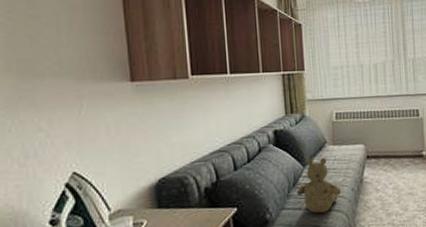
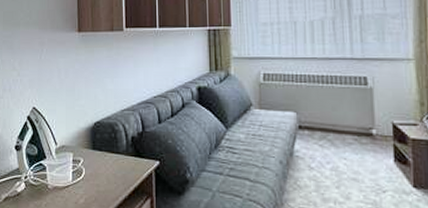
teddy bear: present [296,157,342,214] -> none [217,119,268,183]

